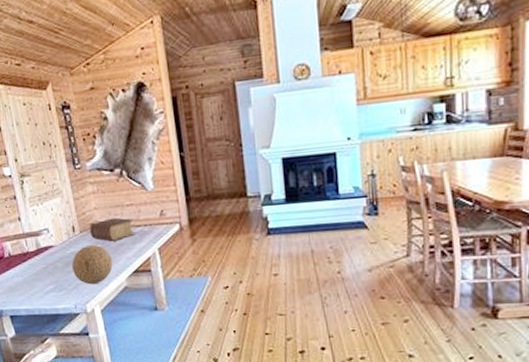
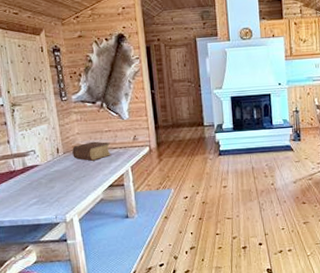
decorative ball: present [72,245,113,285] -> none [55,164,91,198]

